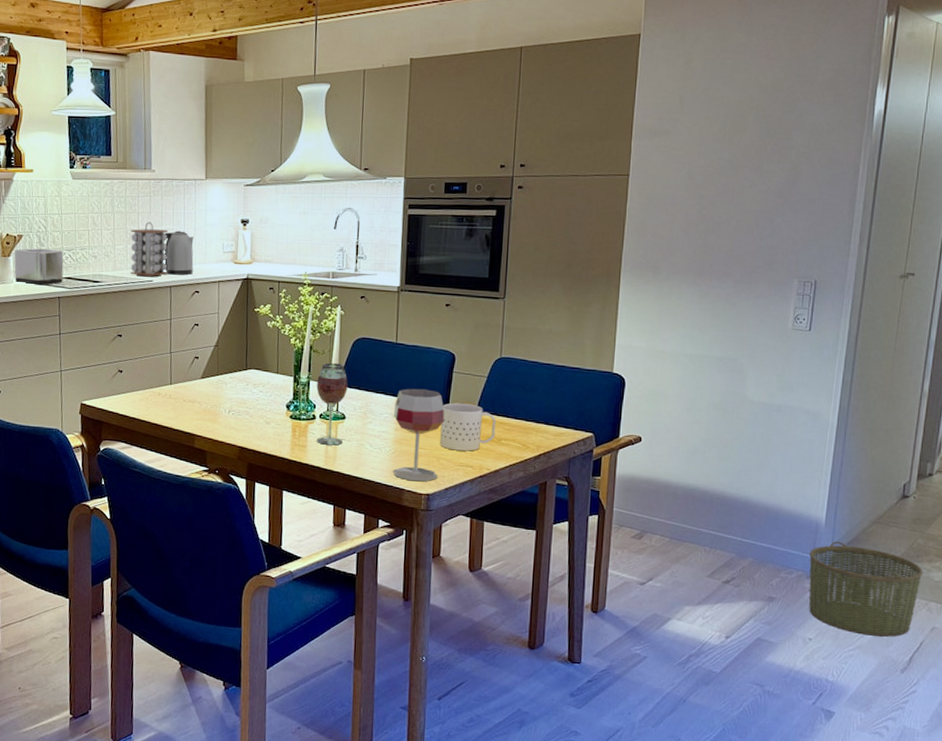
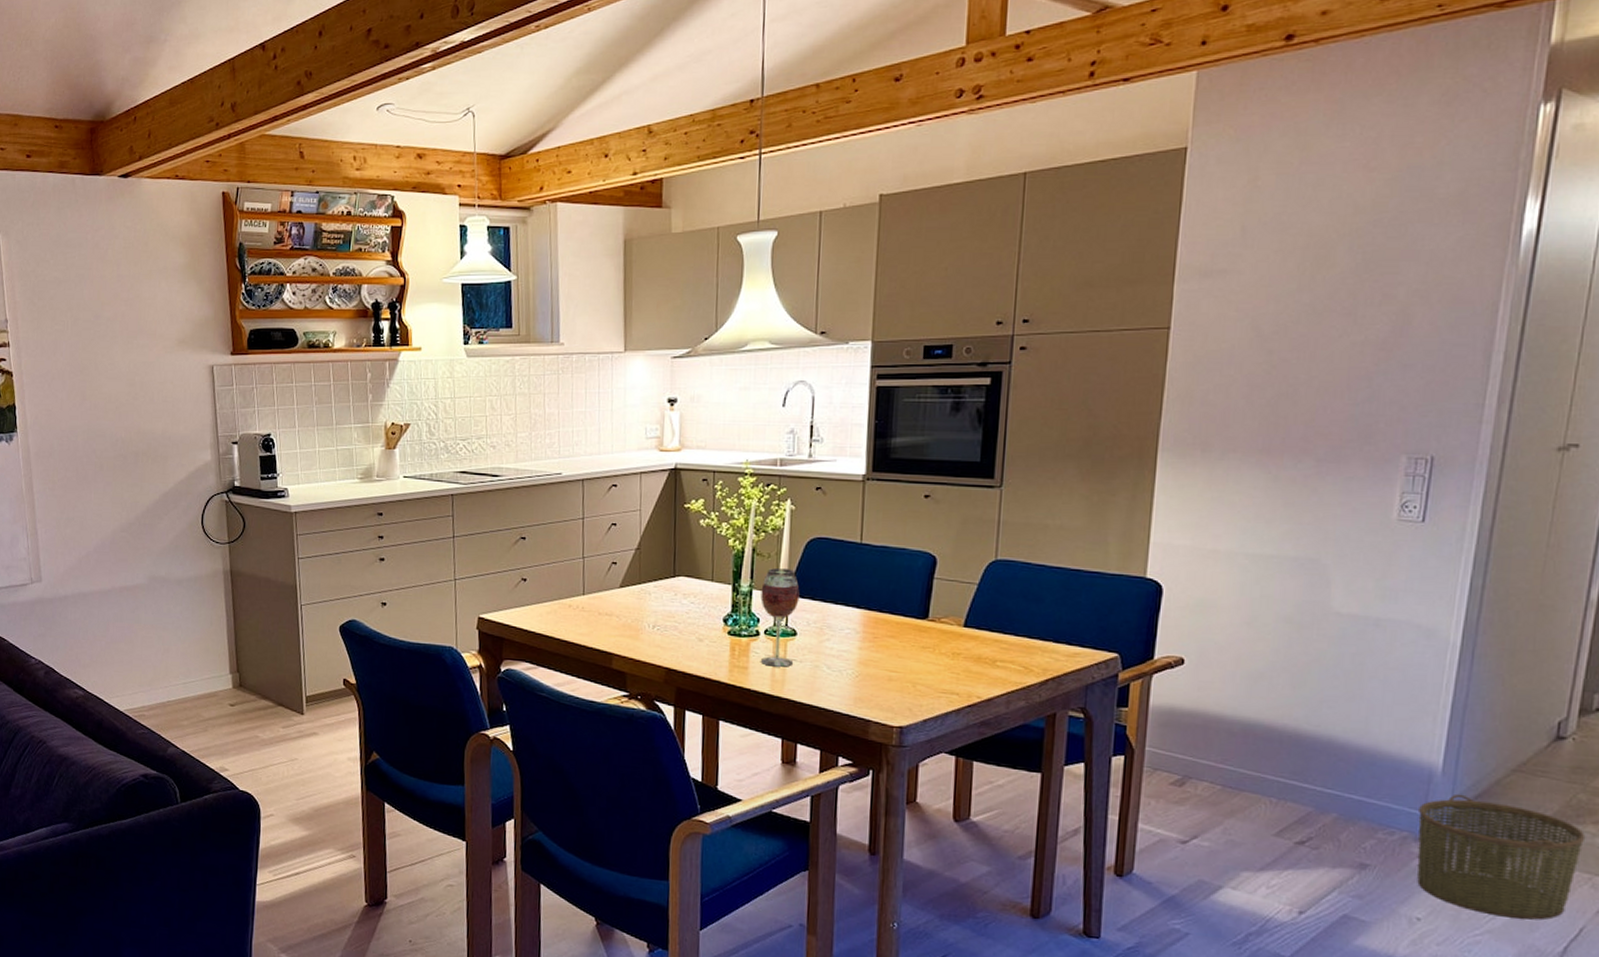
toaster: present [14,248,64,285] -> none [400,438,457,481]
spice rack: present [130,222,169,277] -> none [535,405,580,469]
kettle: present [164,230,194,275] -> none [575,414,611,466]
wineglass: present [392,388,445,482] -> none [855,598,923,712]
mug: present [440,403,496,452] -> none [916,616,990,675]

